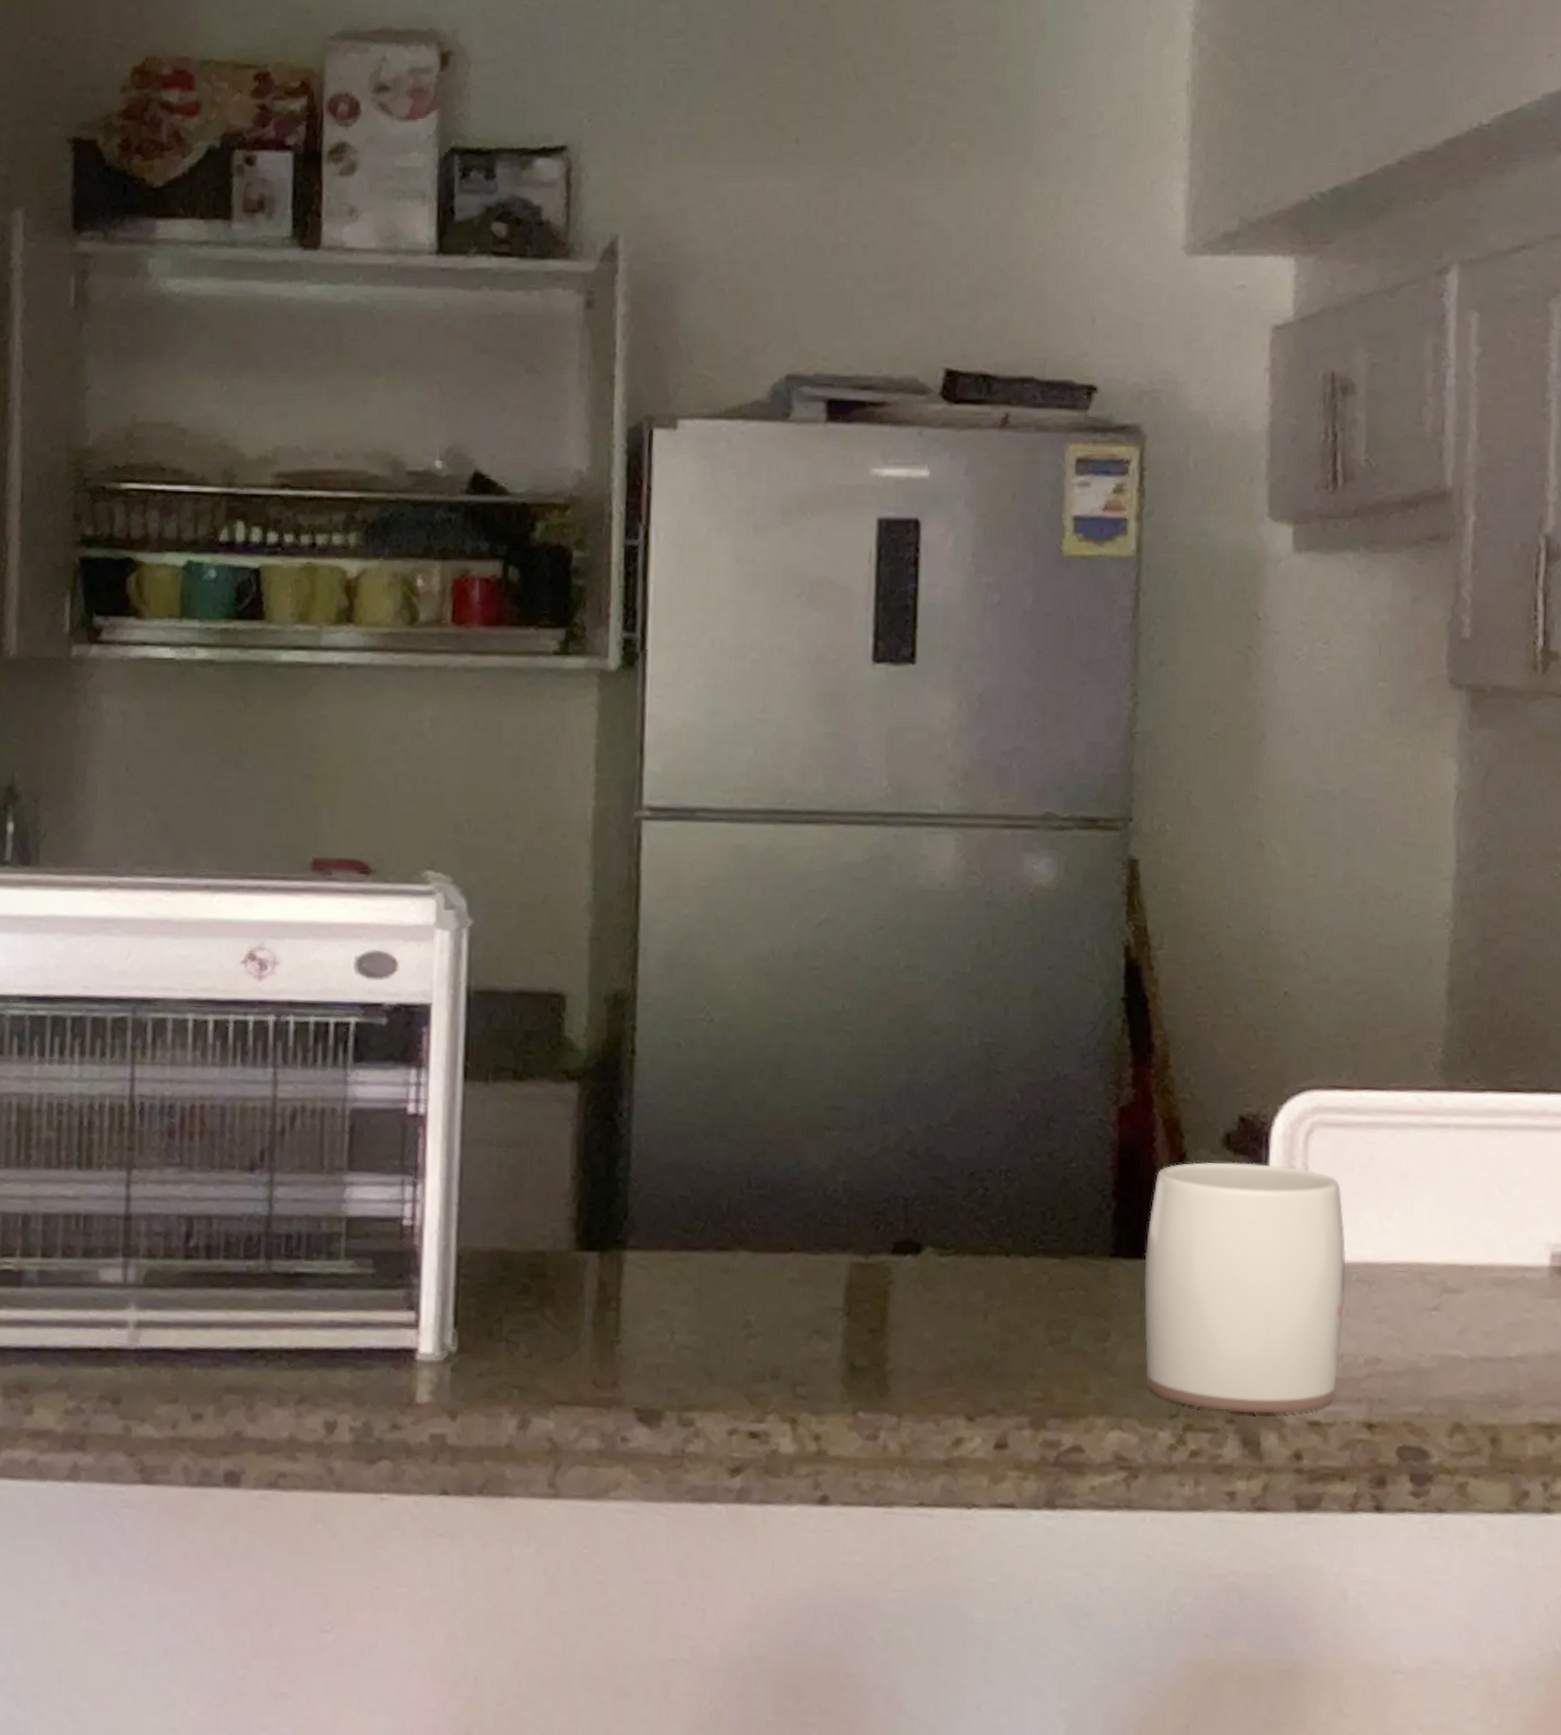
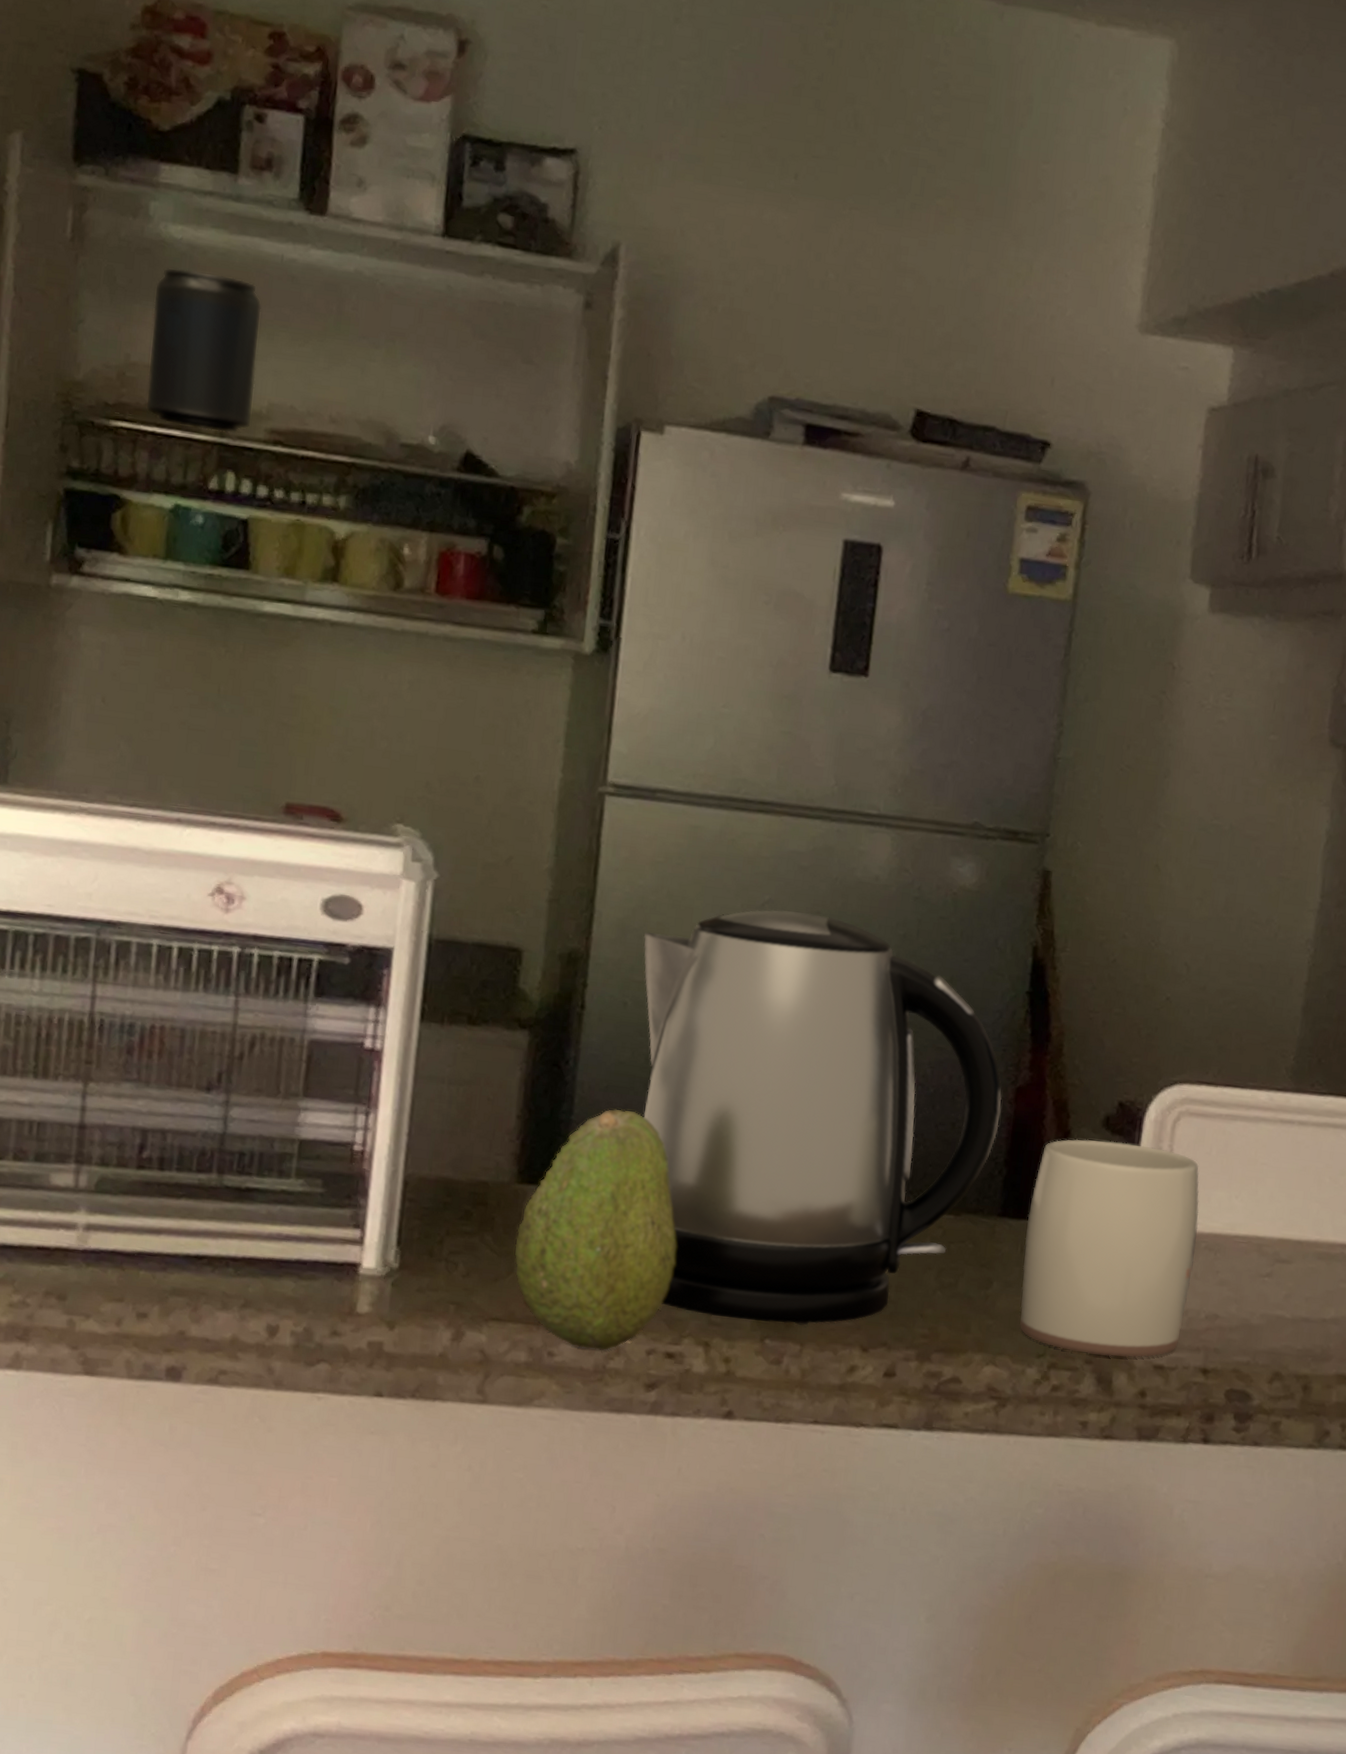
soda can: none [154,322,262,482] -> present [145,268,262,433]
fruit: none [578,1161,753,1434] -> present [515,1108,677,1351]
kettle: none [693,929,1104,1394] -> present [643,909,1002,1326]

